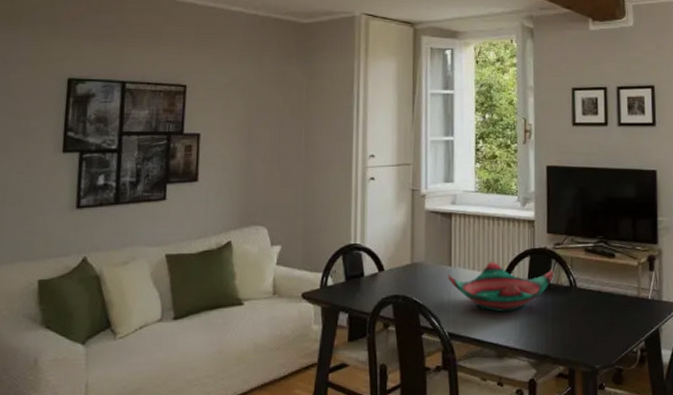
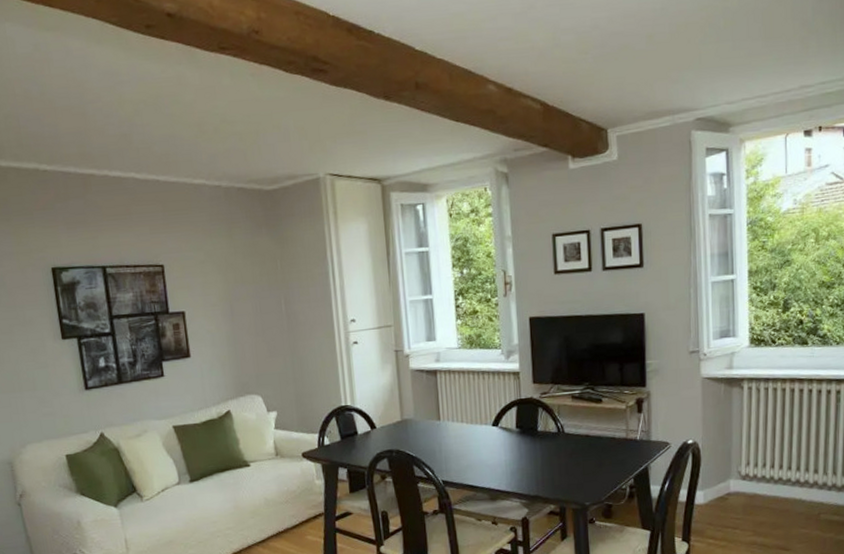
decorative bowl: present [448,261,554,312] -> none [437,413,542,460]

